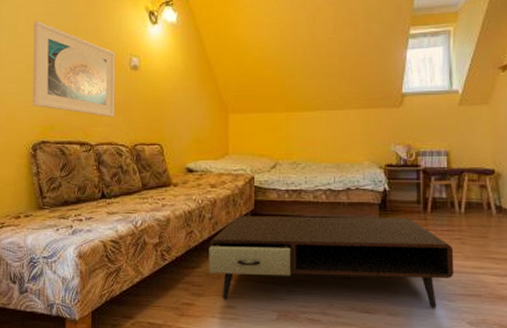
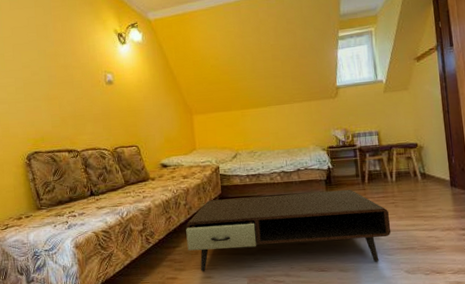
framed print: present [32,20,116,118] -> none [19,48,96,127]

